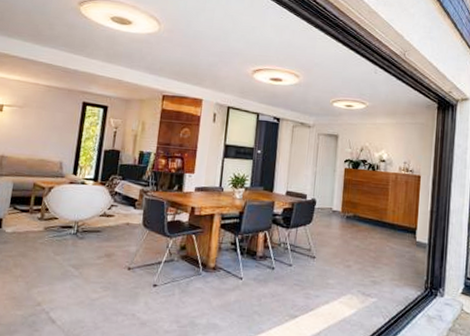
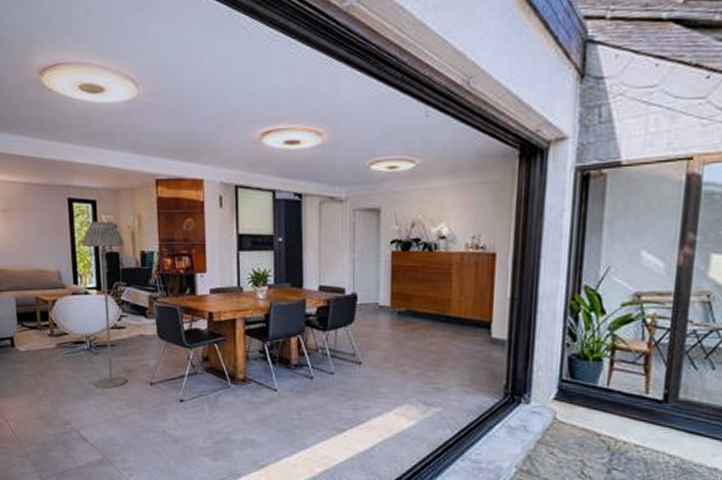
floor lamp: none [74,123,127,272] -> present [82,221,128,389]

